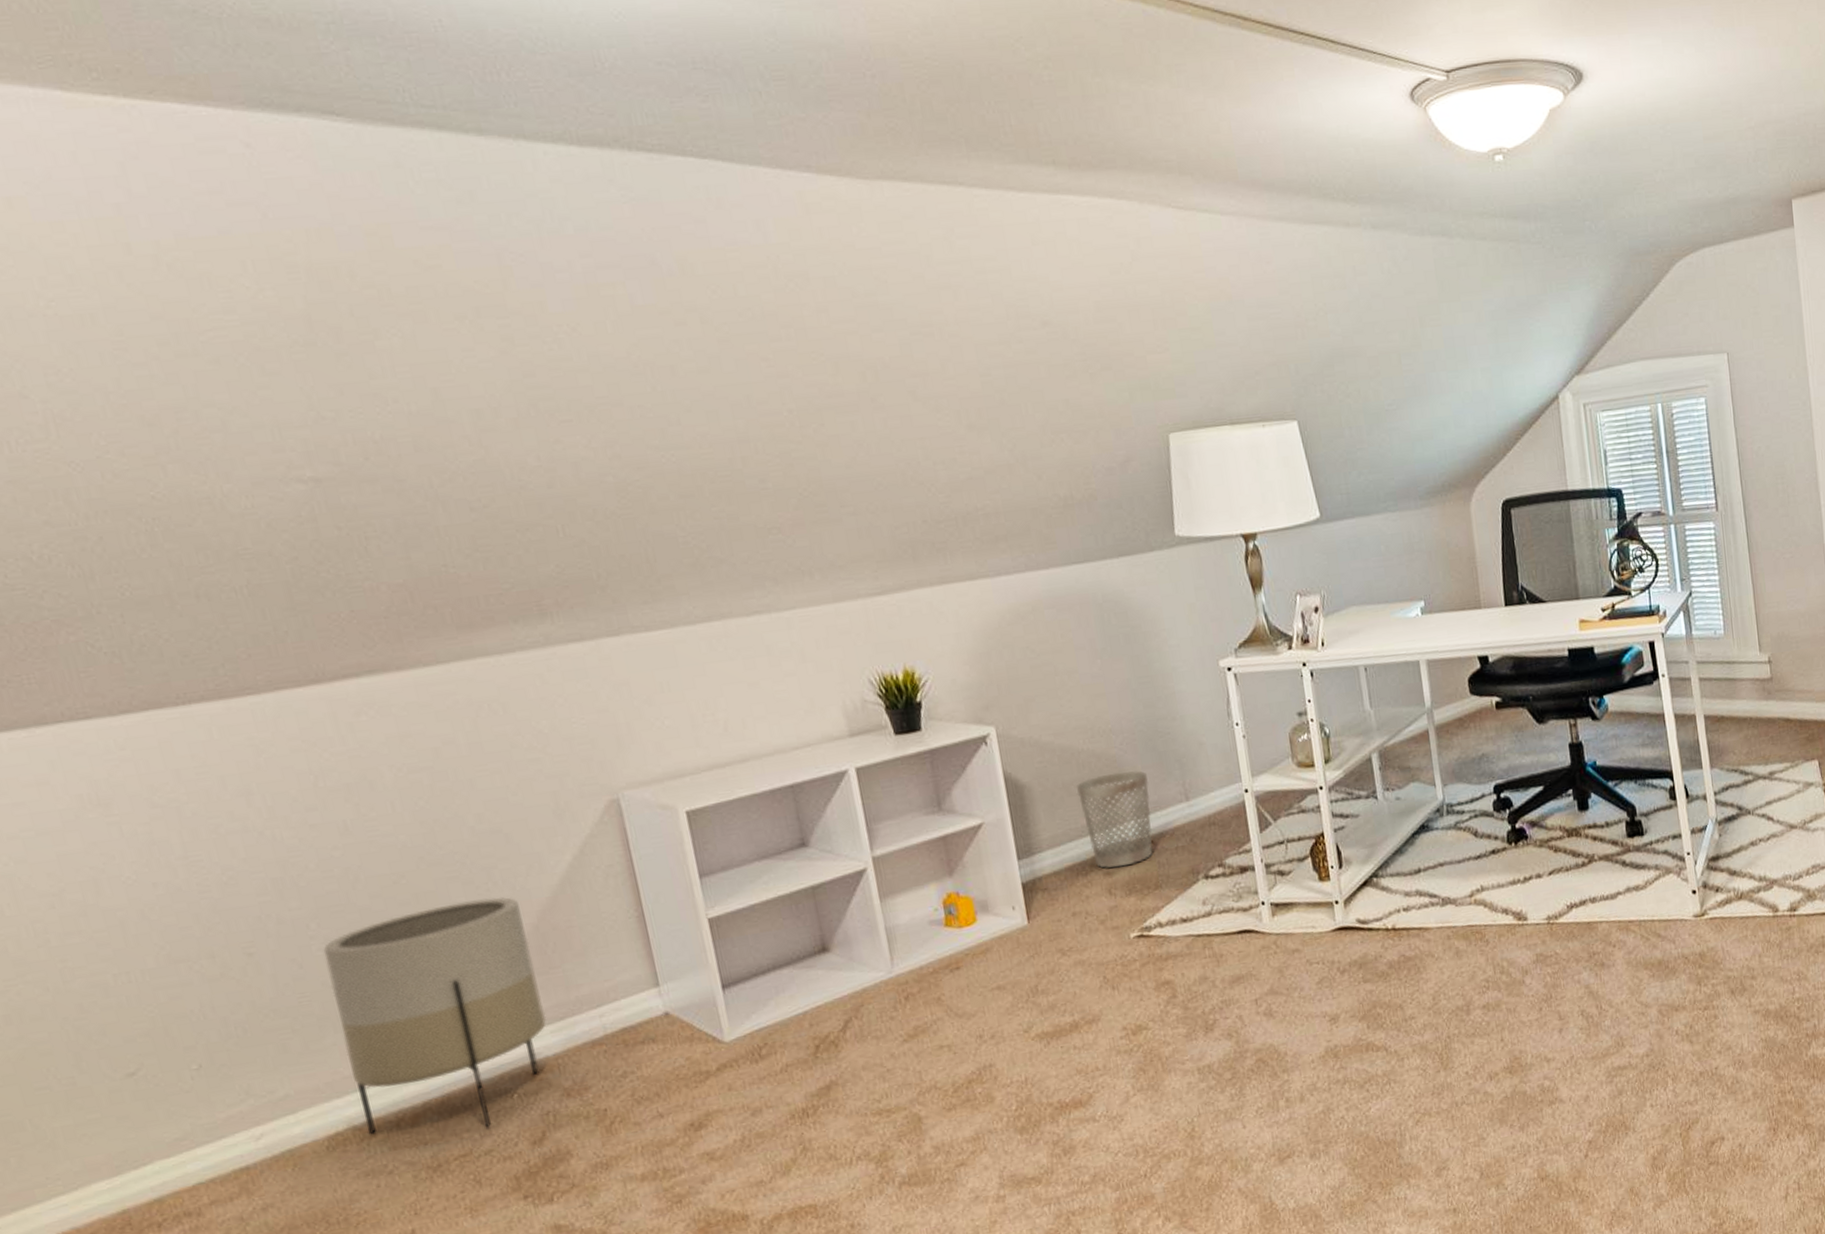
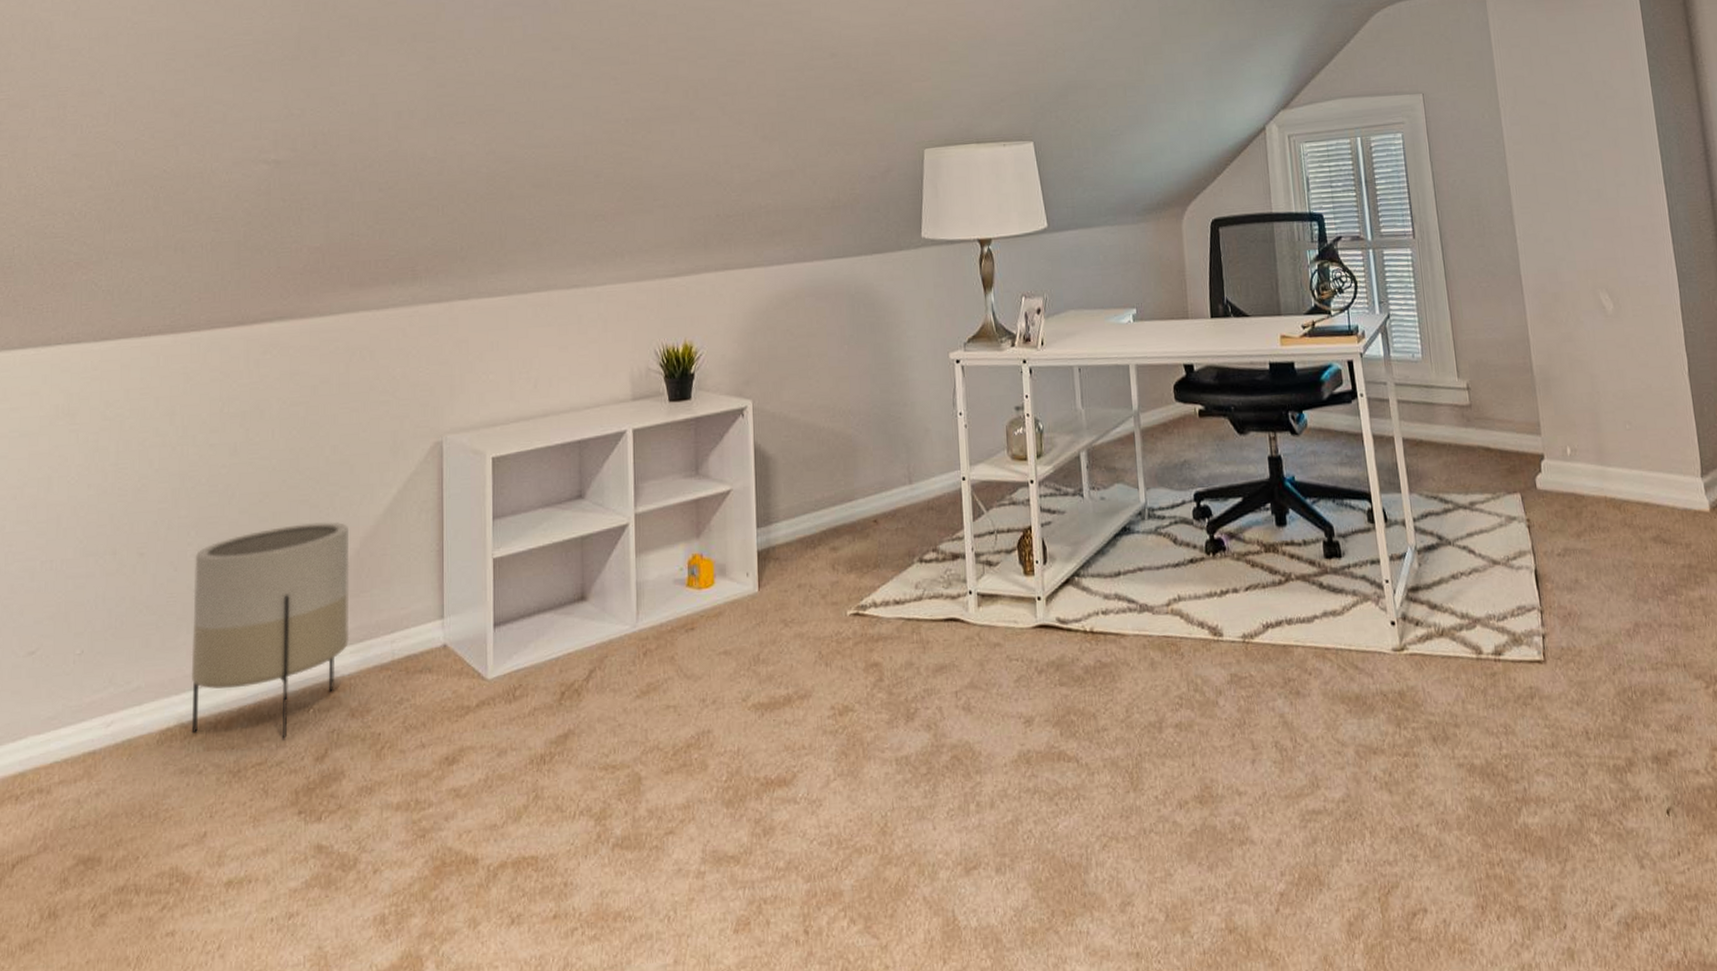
wastebasket: present [1077,771,1153,868] -> none [814,451,878,544]

